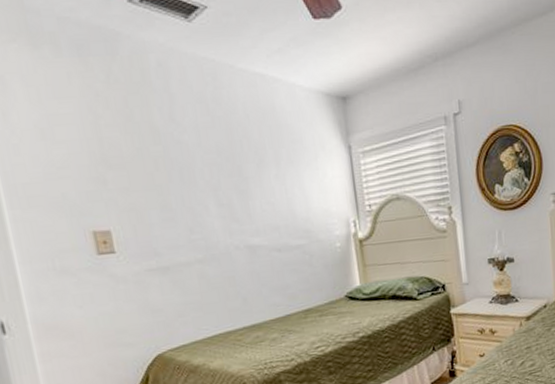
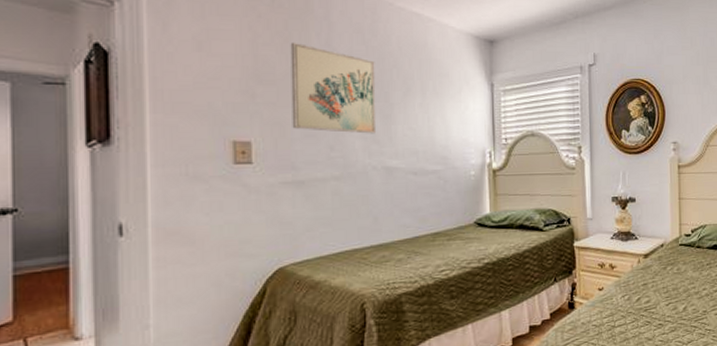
wall art: none [133,119,235,214] -> present [290,42,377,134]

